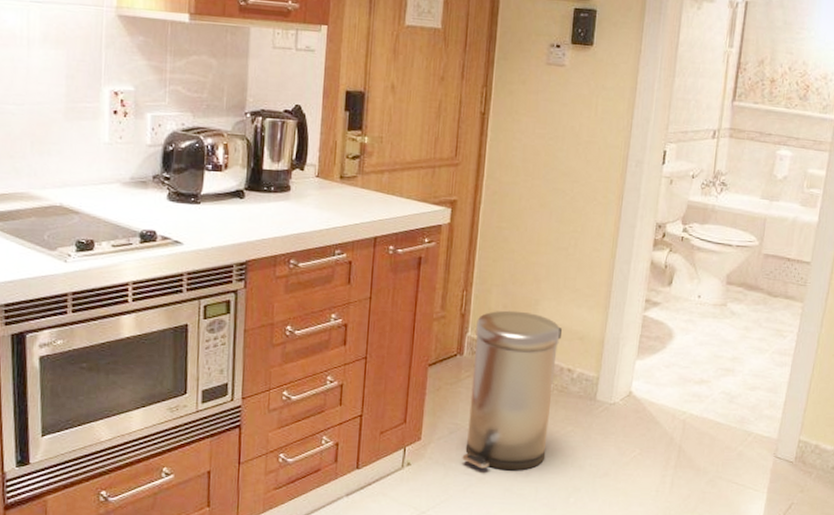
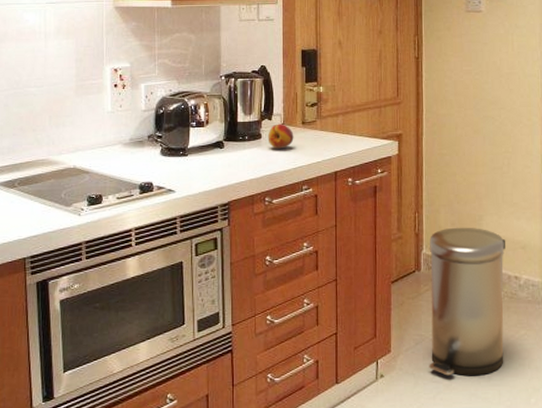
fruit: none [297,175,329,205] -> present [268,123,294,149]

